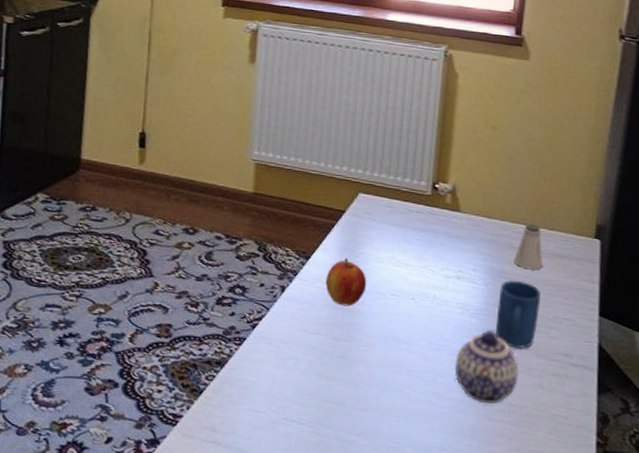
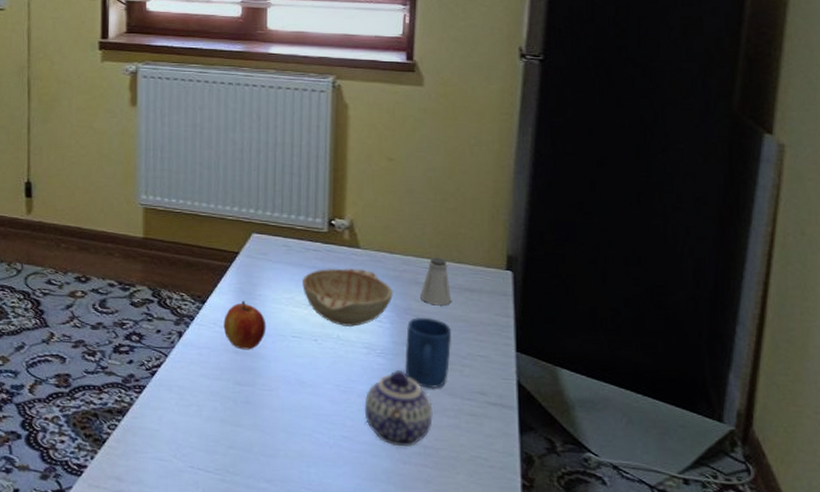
decorative bowl: none [404,229,489,287] -> present [302,268,393,327]

